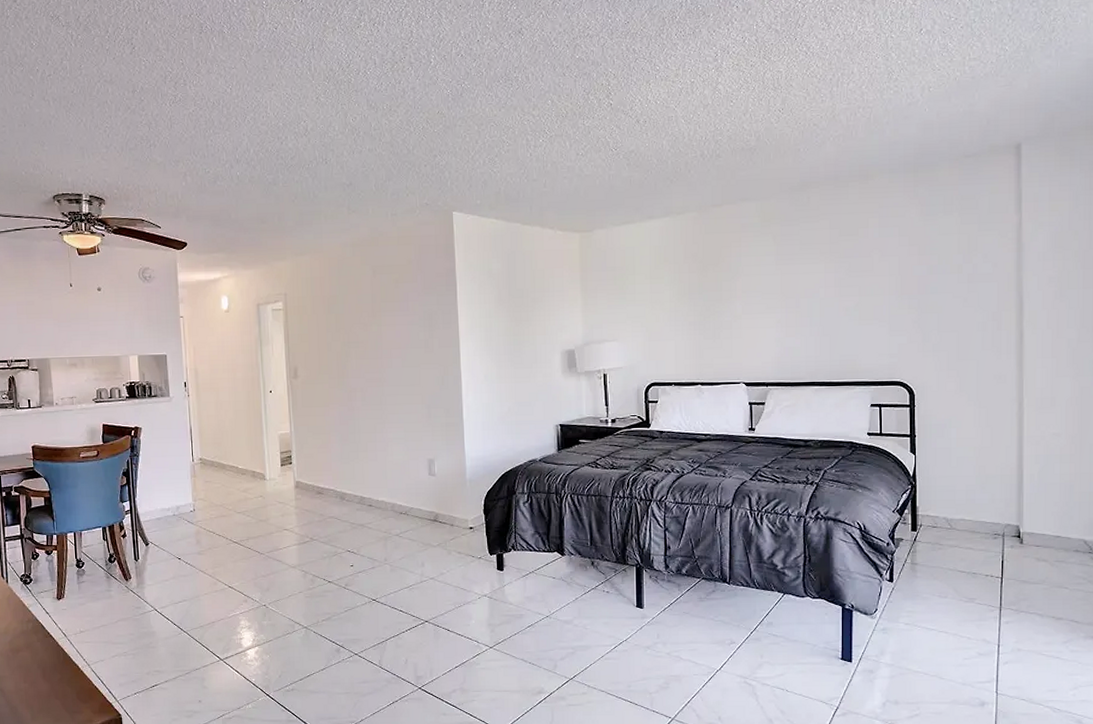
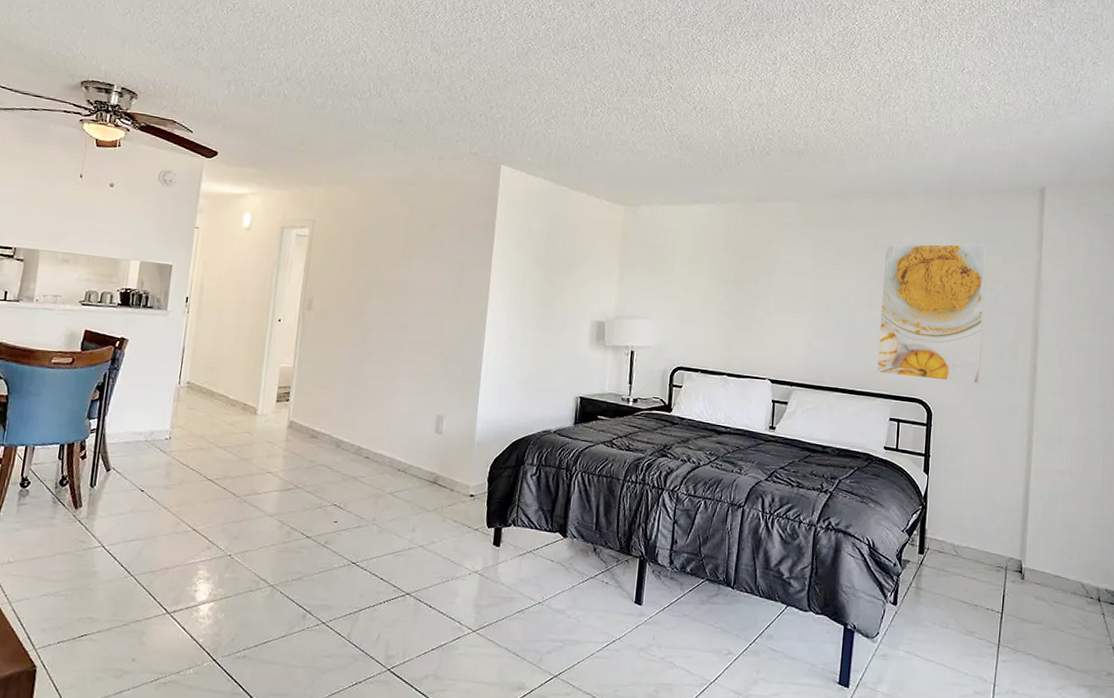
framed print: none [851,214,963,362] -> present [876,244,988,384]

